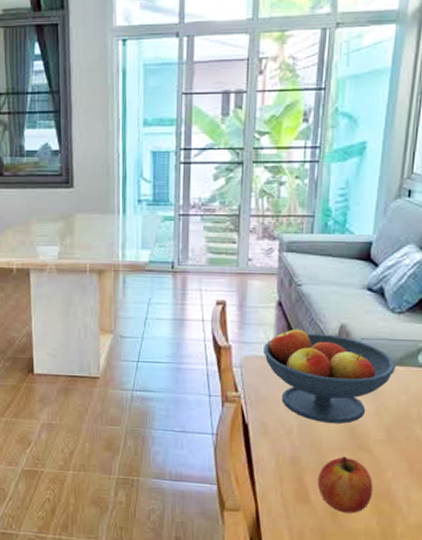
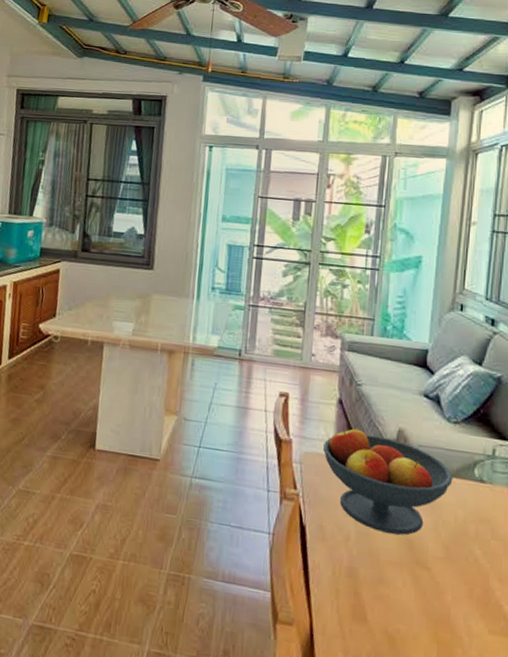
apple: present [317,456,373,513] -> none [374,572,432,640]

